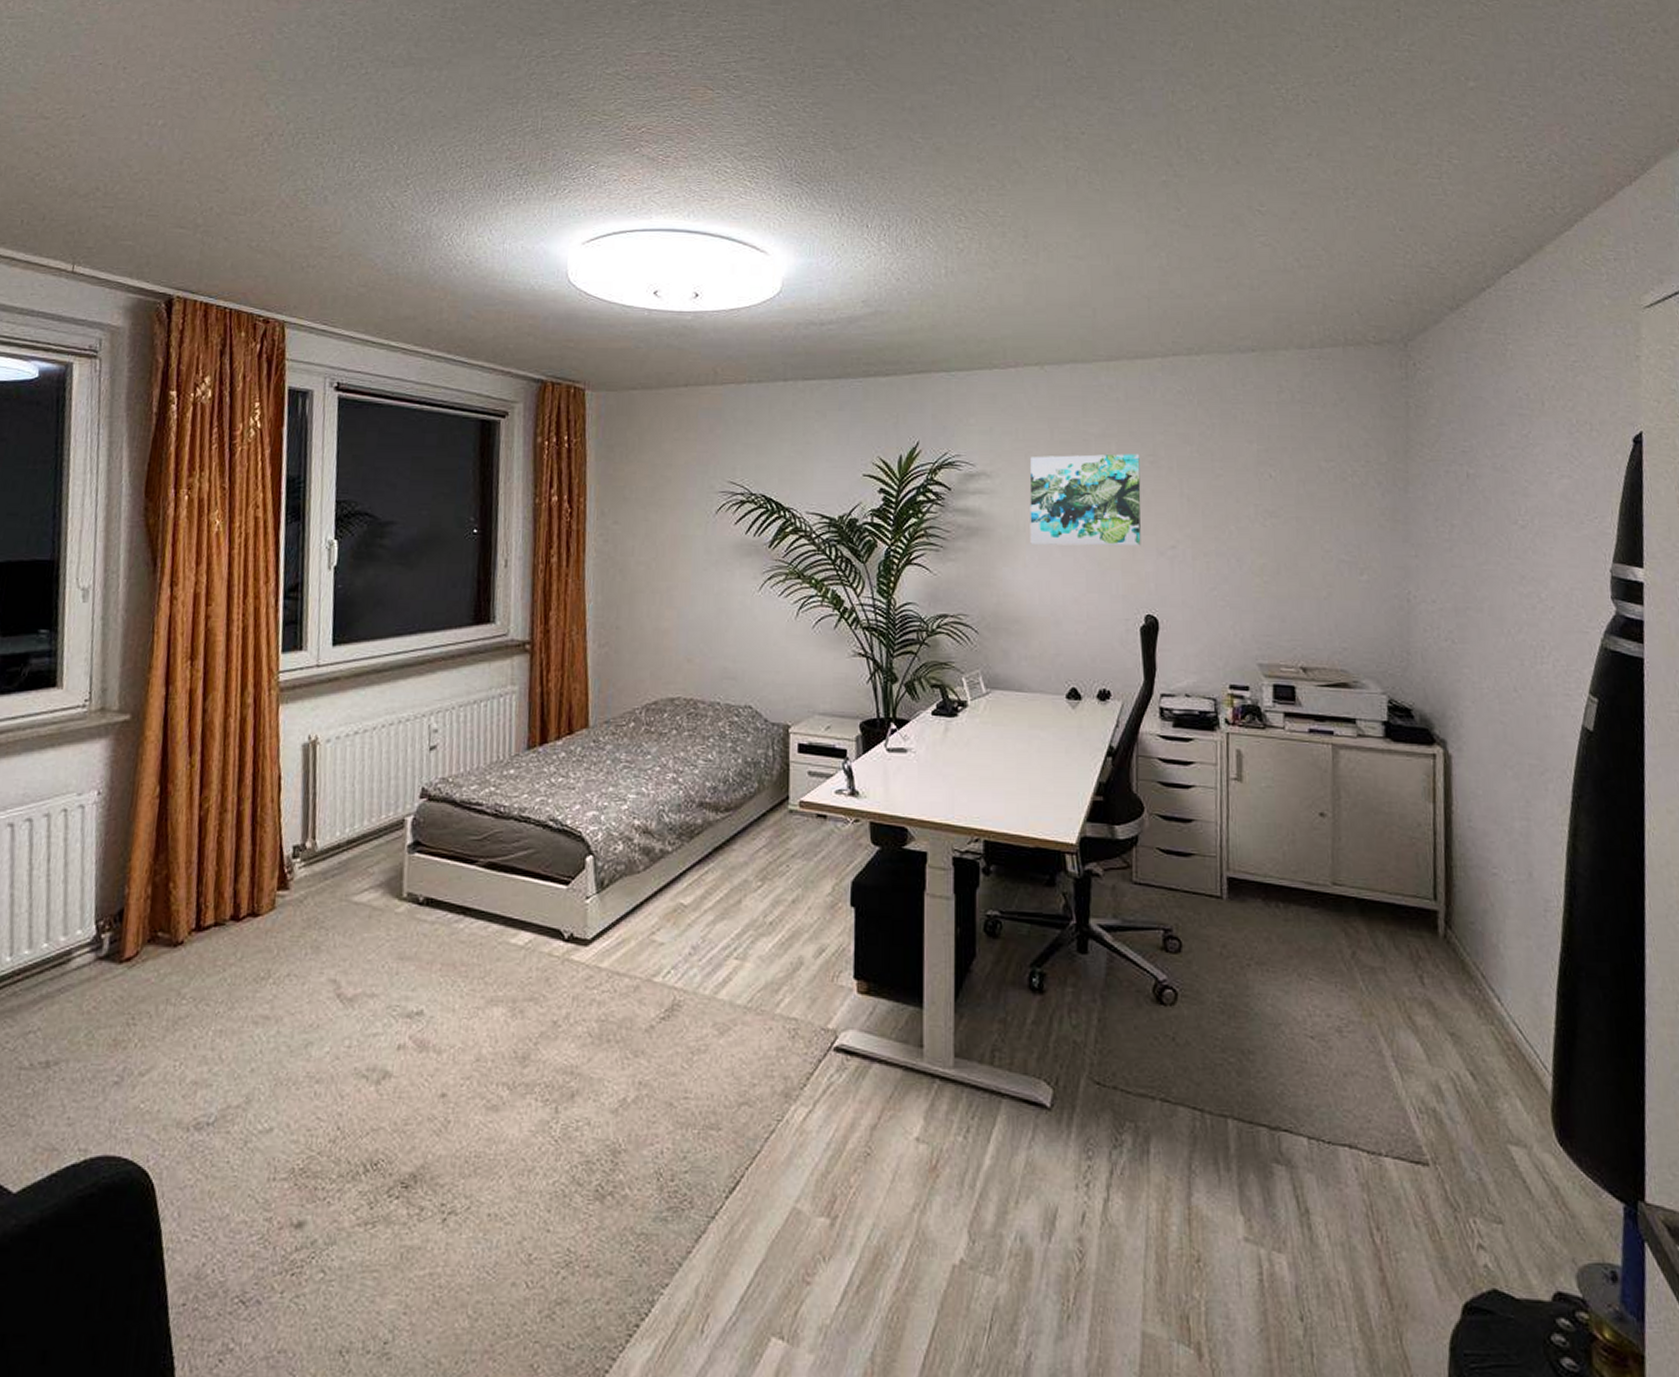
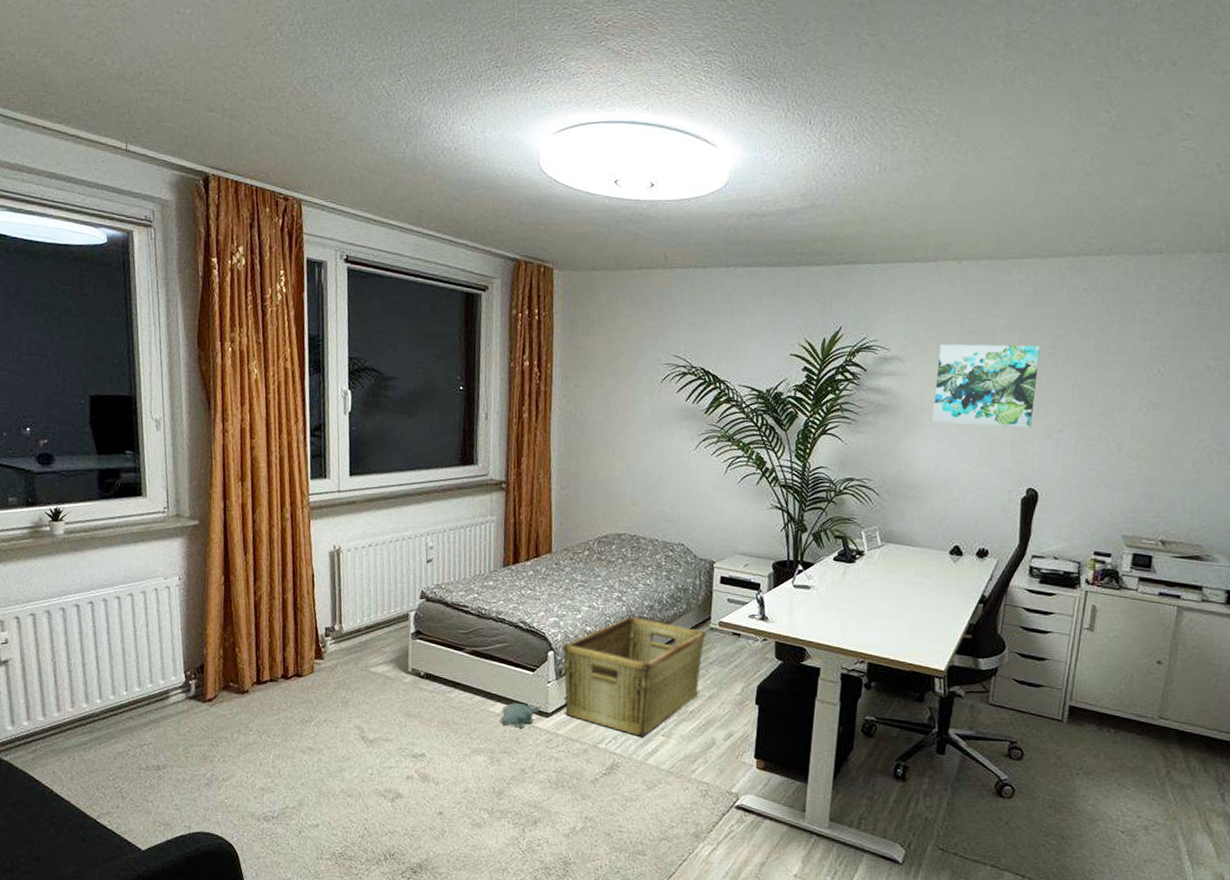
plush toy: none [525,929,577,963] -> present [501,703,541,727]
hamper: none [604,802,785,962] -> present [562,616,707,737]

